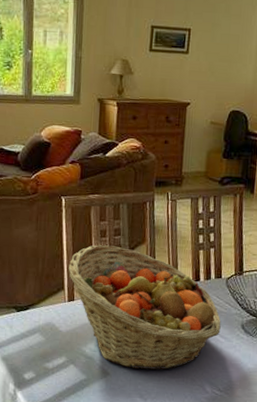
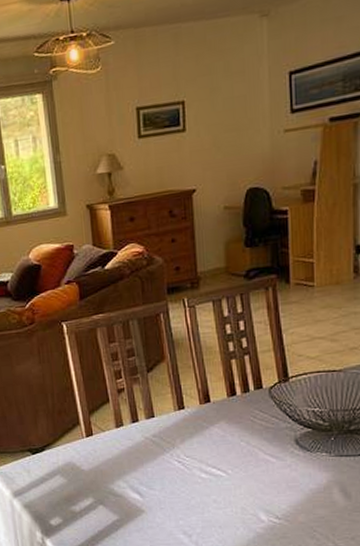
fruit basket: present [69,245,221,370] -> none [81,368,270,503]

